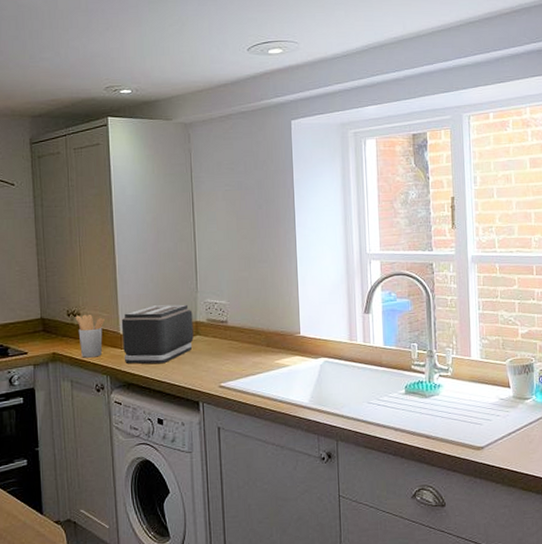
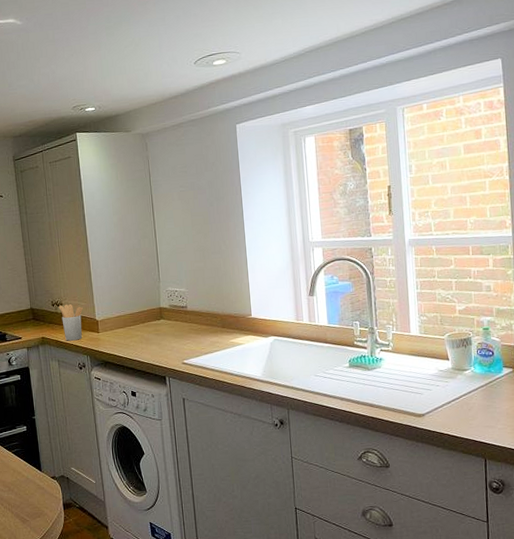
toaster: present [121,304,194,364] -> none [96,293,159,346]

